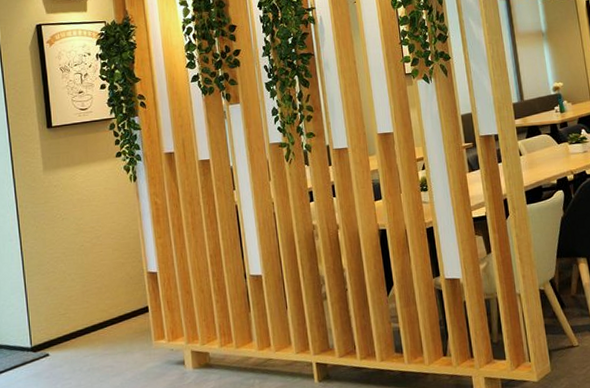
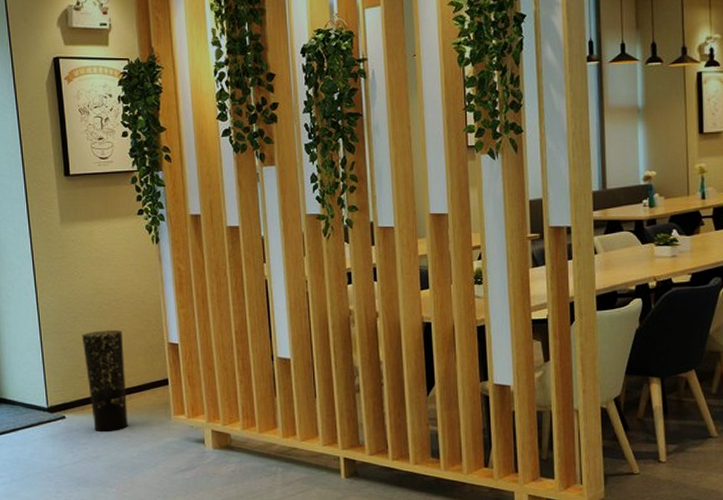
umbrella stand: none [64,265,111,365] -> present [81,330,128,431]

